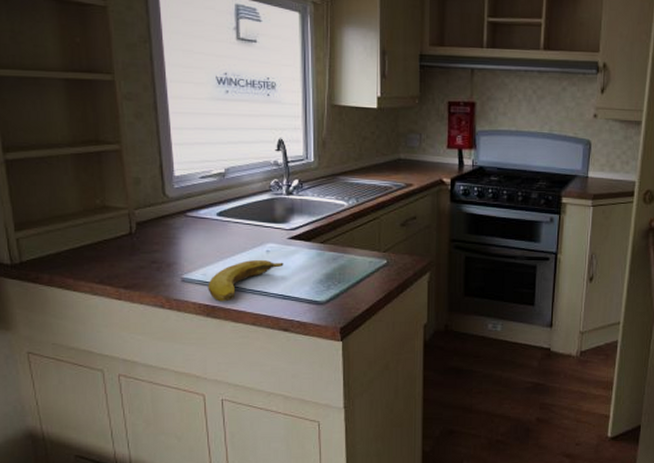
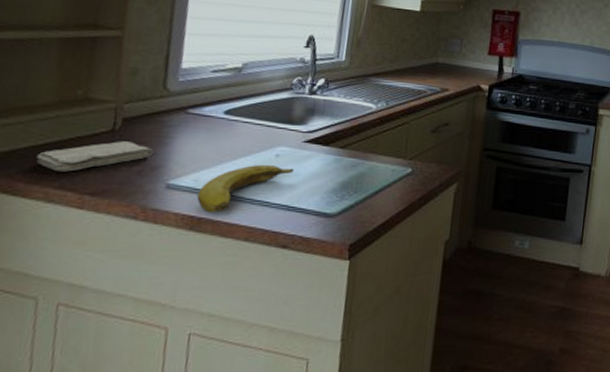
washcloth: none [77,243,166,270] -> present [36,141,154,172]

